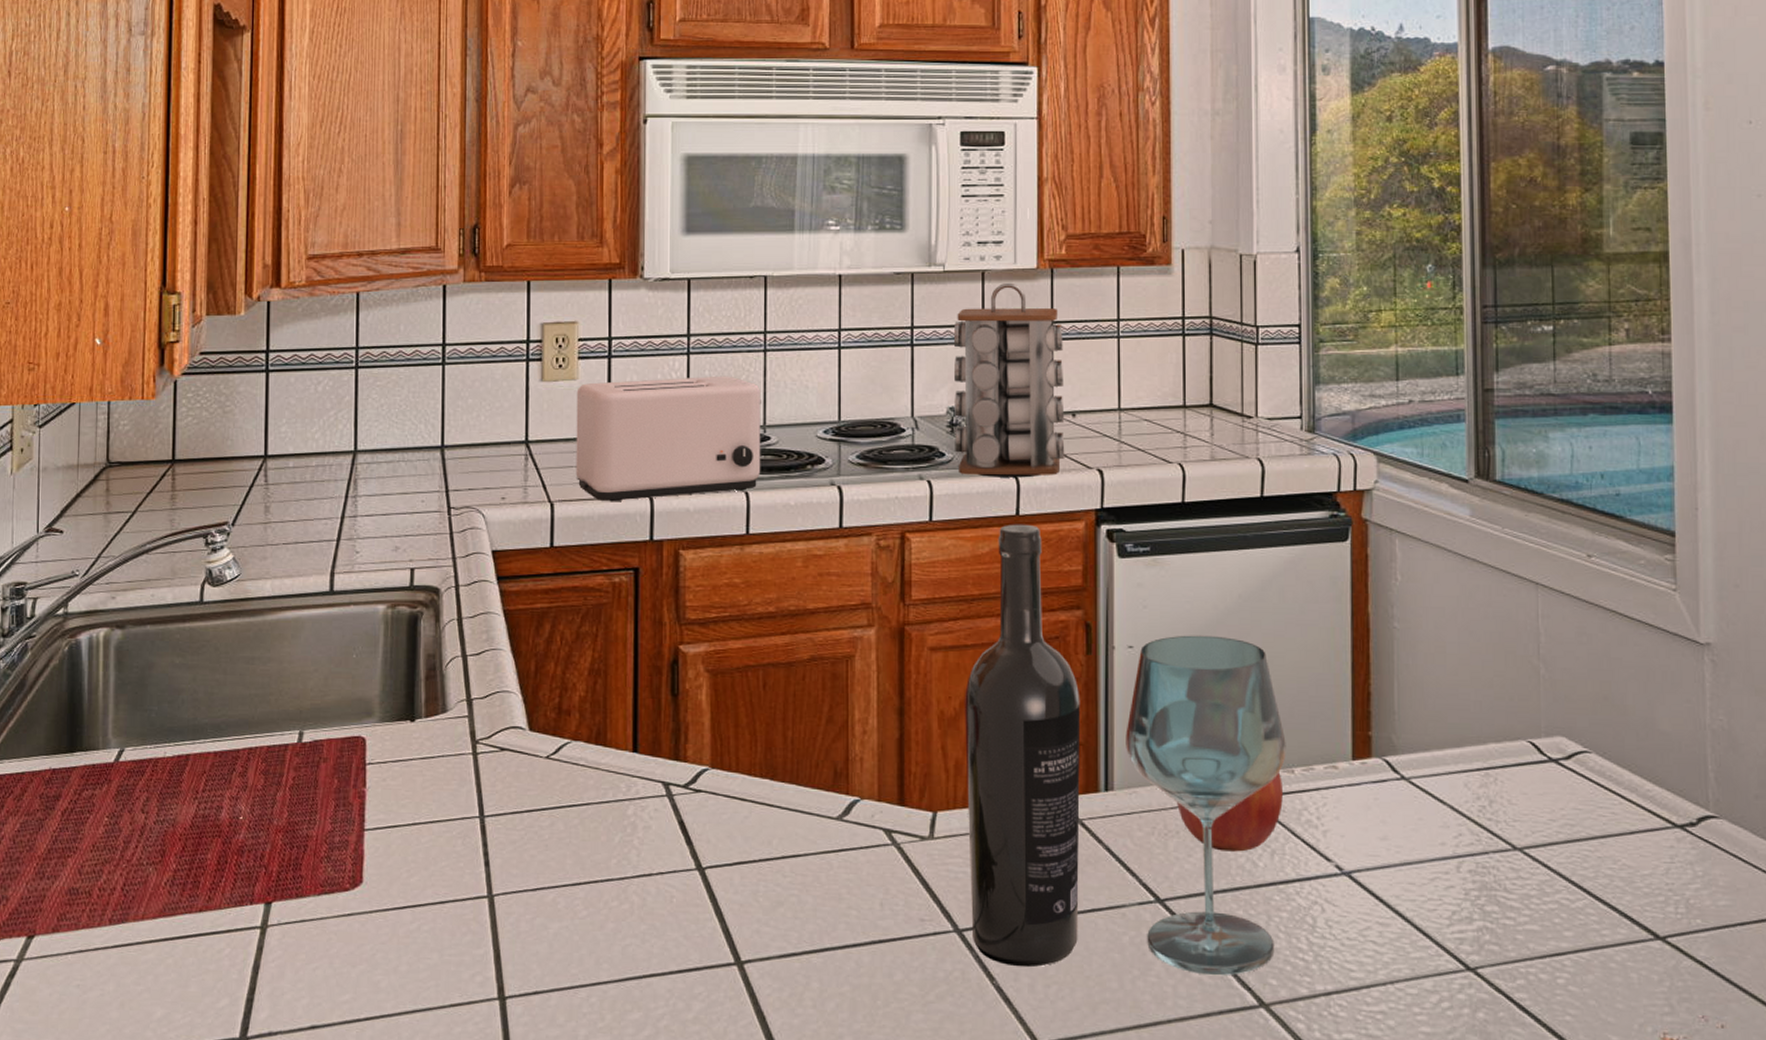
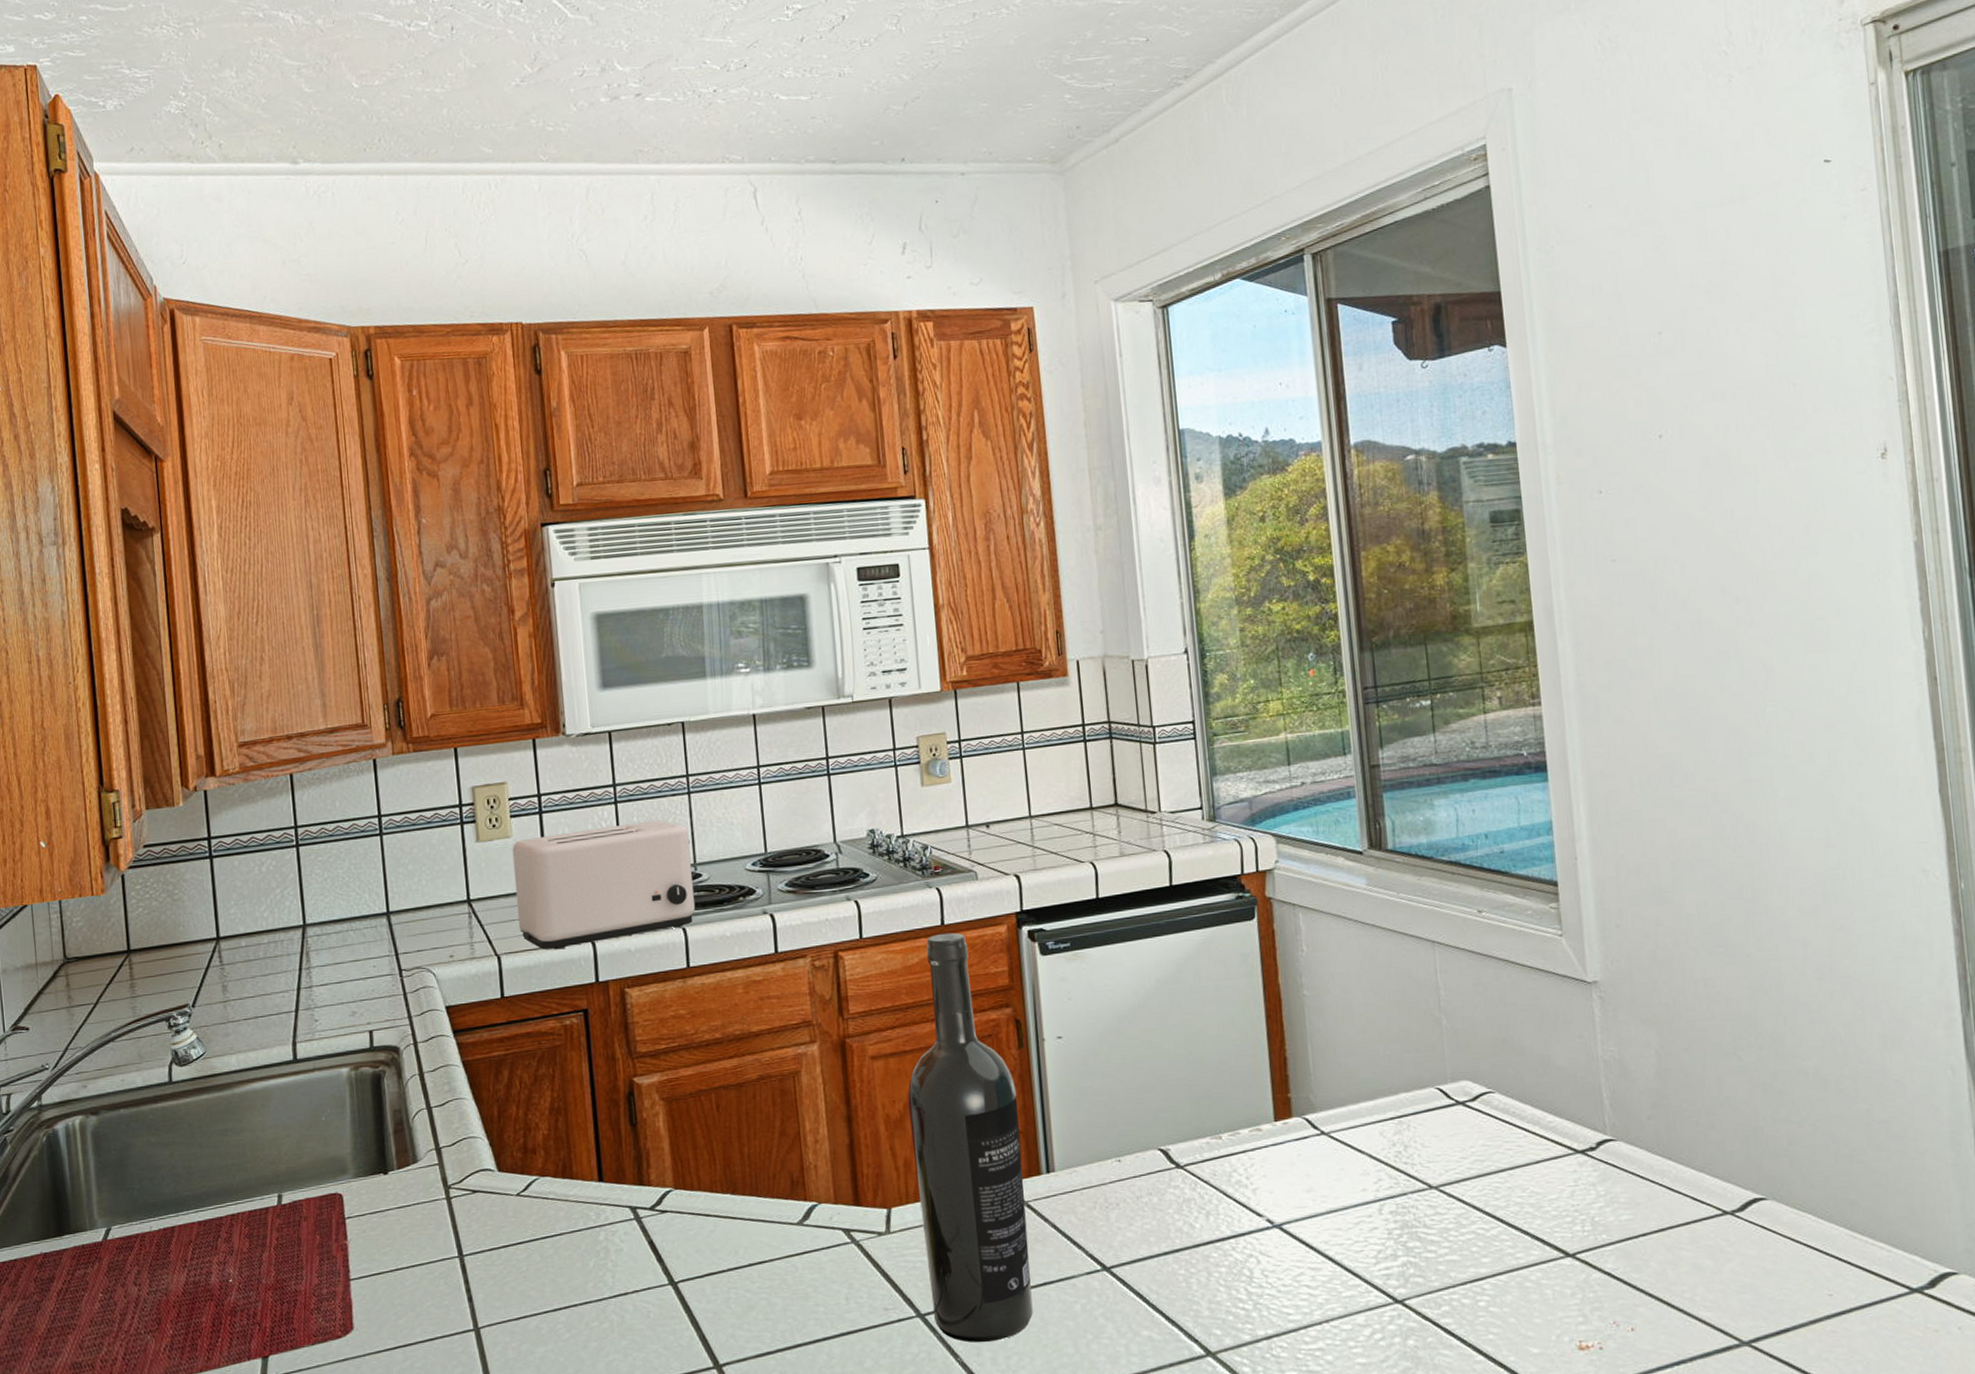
spice rack: present [953,282,1065,478] -> none [867,706,983,892]
wine glass: present [1126,635,1286,976] -> none [1061,1019,1217,1332]
fruit: present [1177,771,1283,852] -> none [1115,1138,1214,1218]

